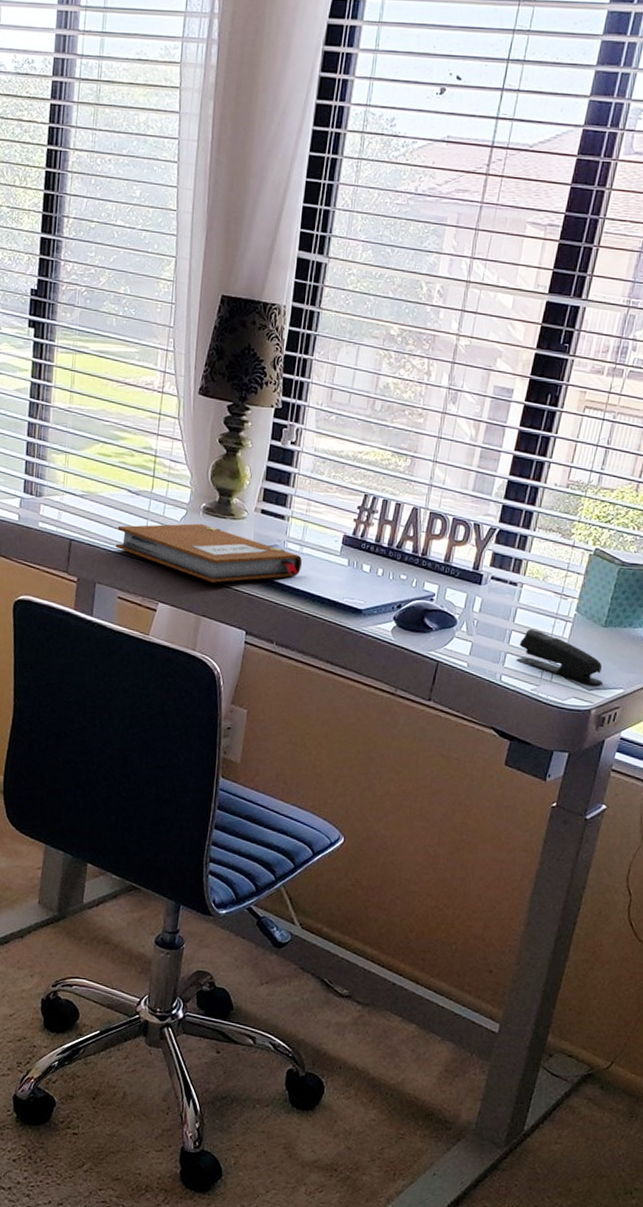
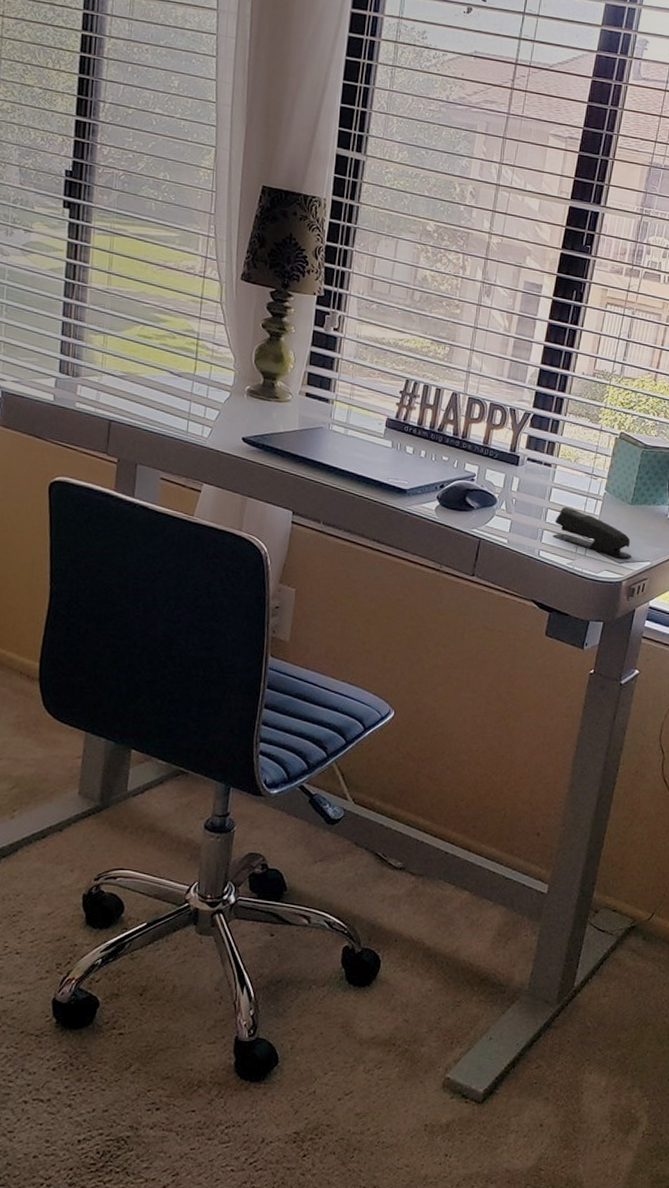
notebook: present [116,523,302,583] -> none [158,405,347,464]

